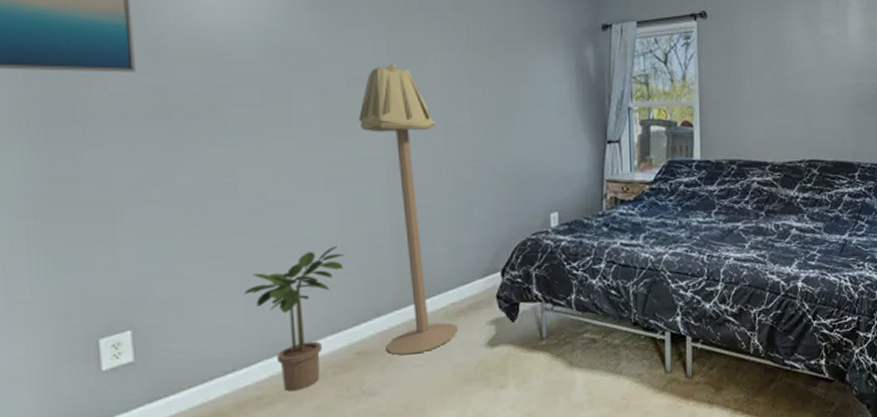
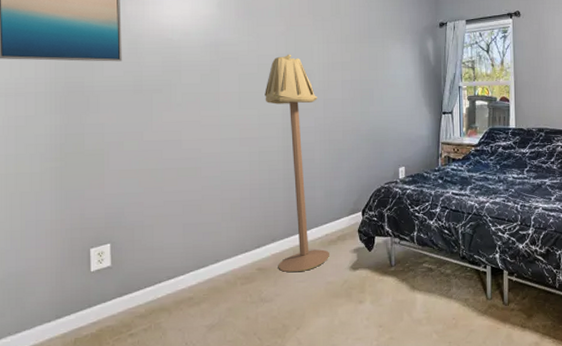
potted plant: present [245,245,345,392] -> none [184,187,252,295]

